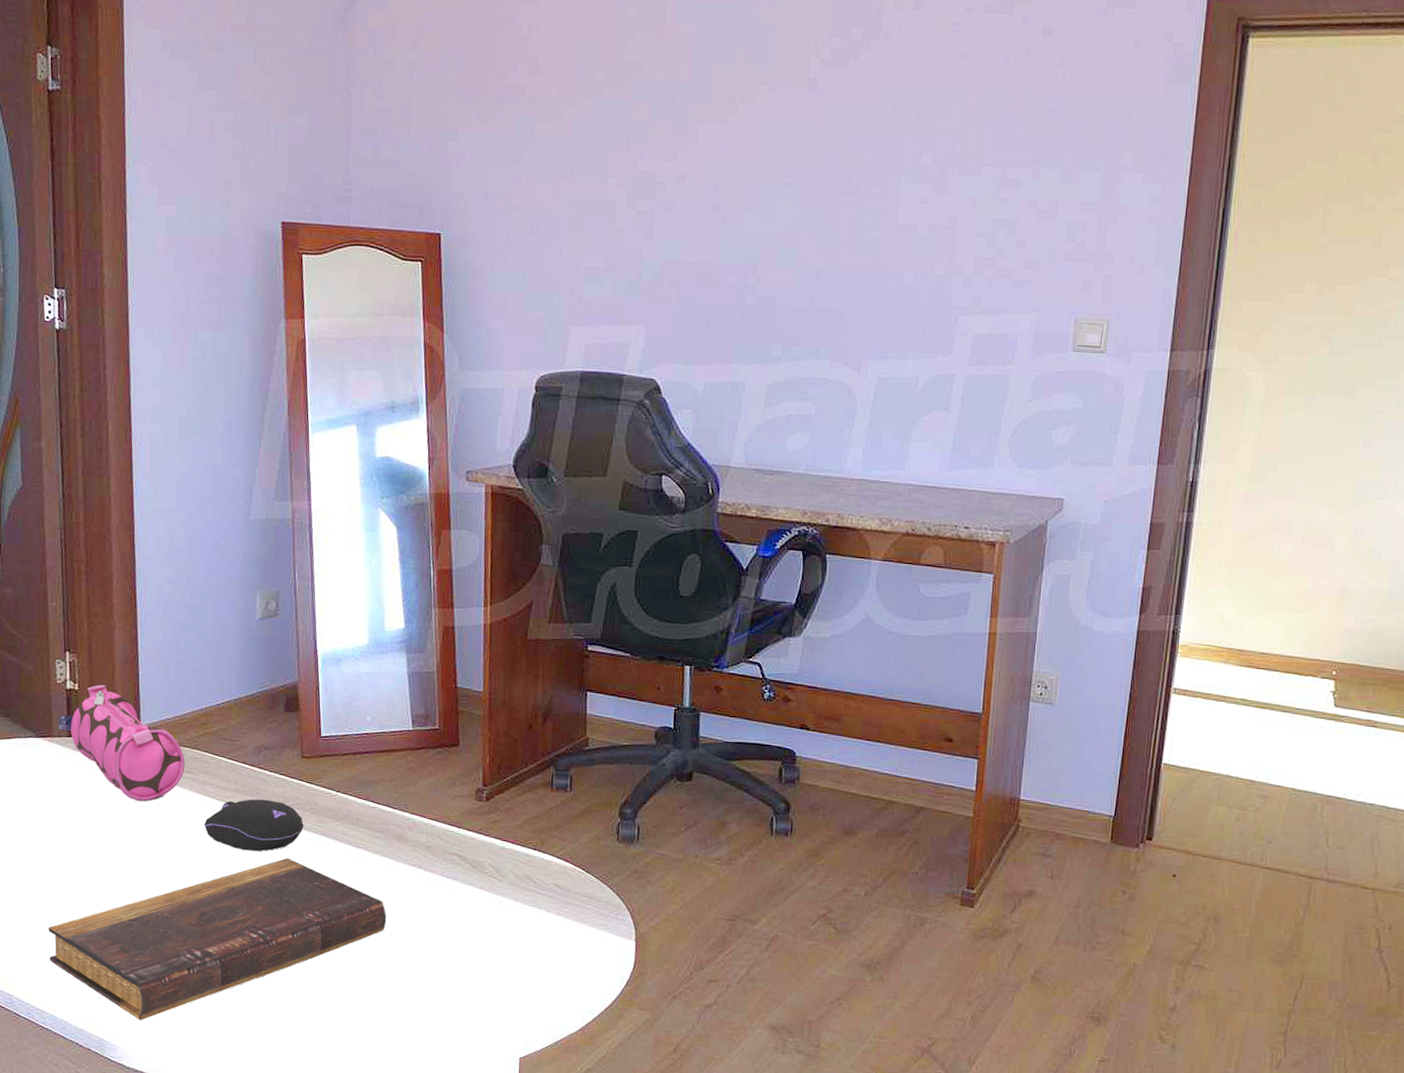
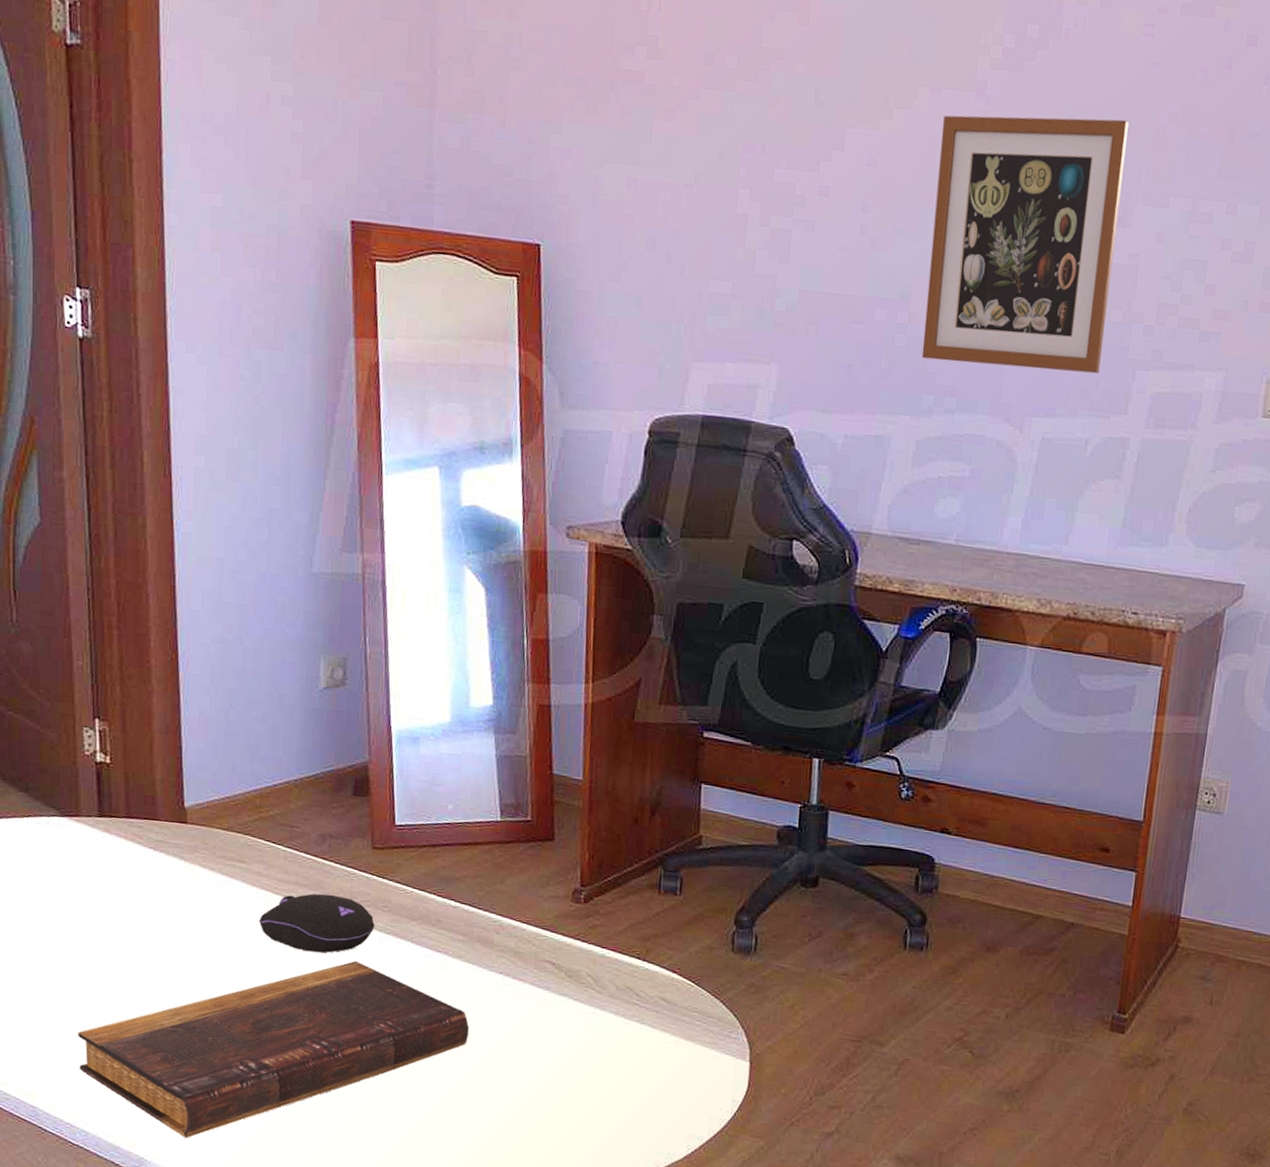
pencil case: present [59,684,185,802] -> none [87,758,237,893]
wall art: none [769,103,942,320] -> present [921,115,1129,374]

